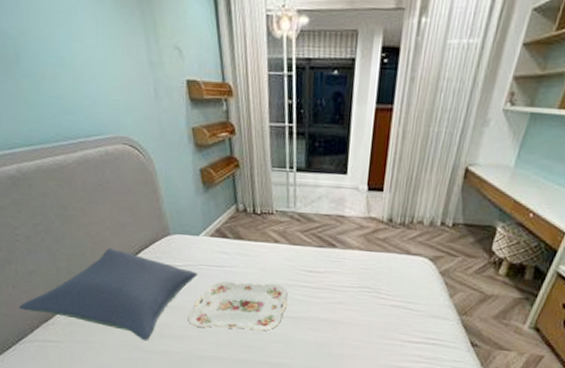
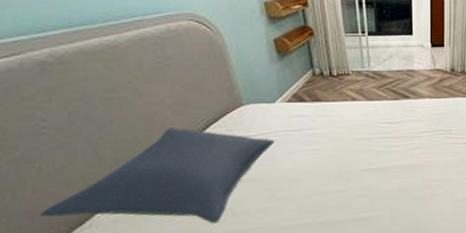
serving tray: present [189,281,288,331] -> none [266,139,369,196]

